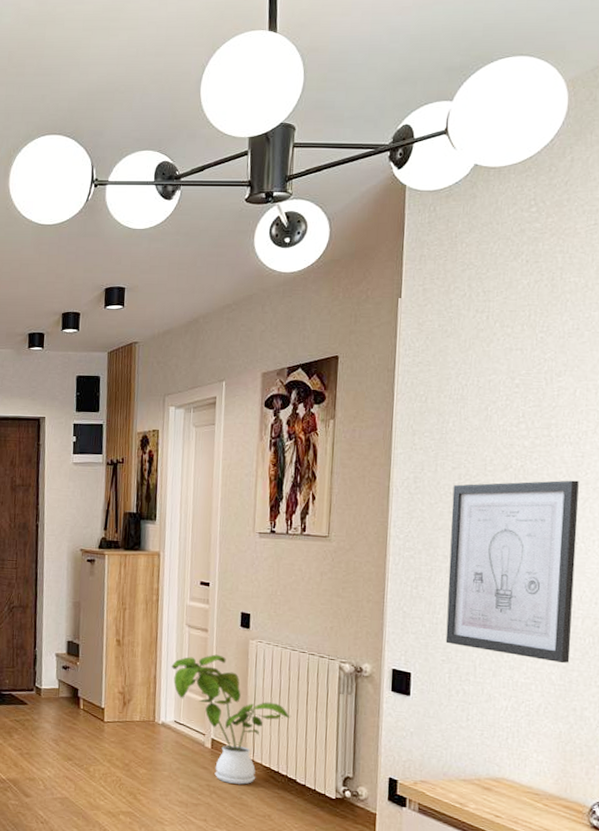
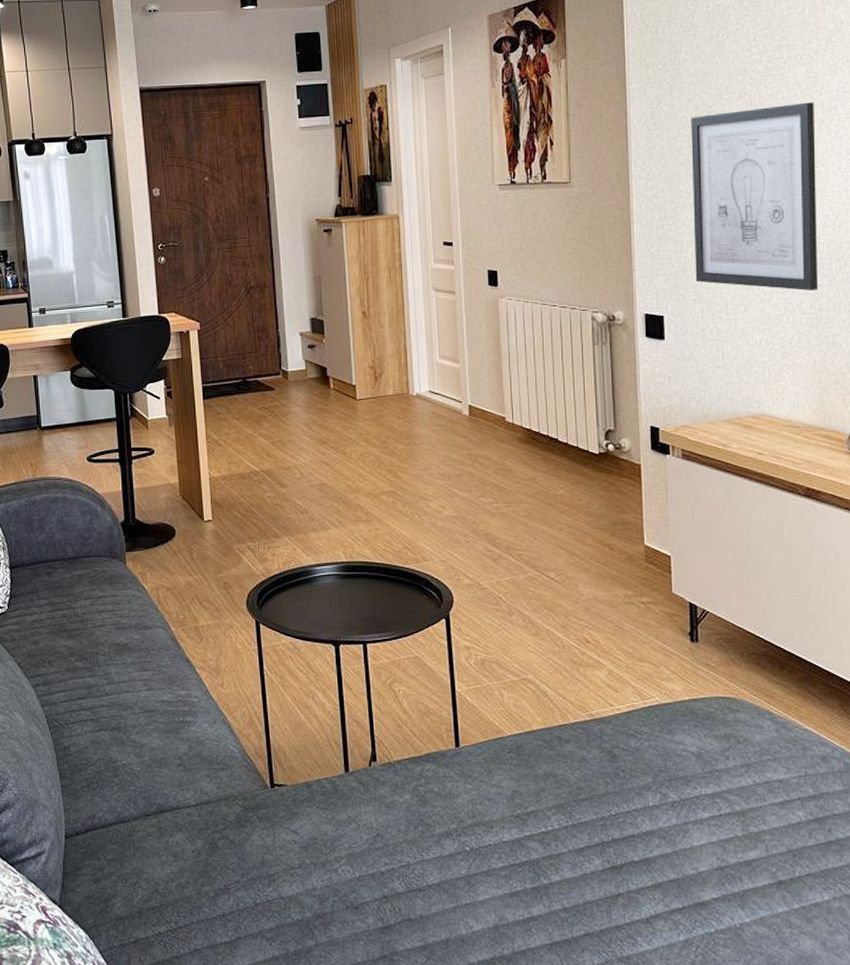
house plant: present [171,654,292,785] -> none [421,317,548,450]

